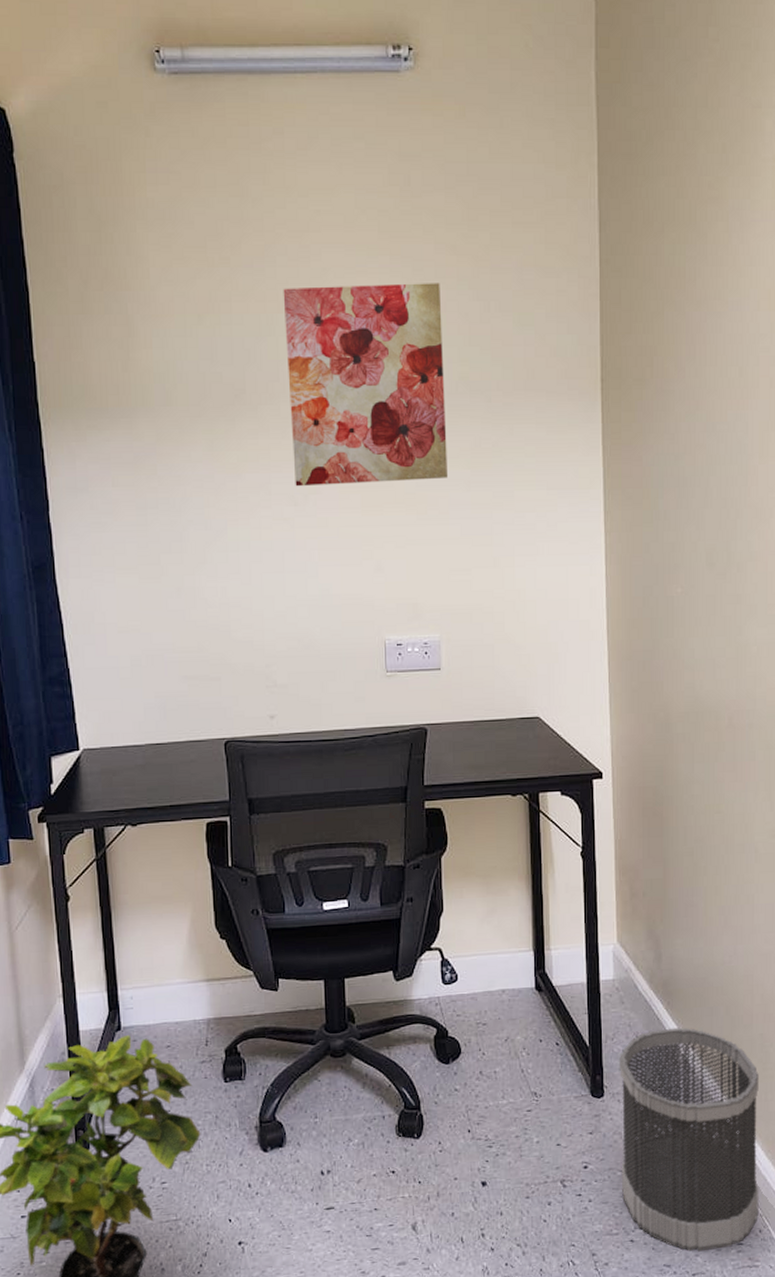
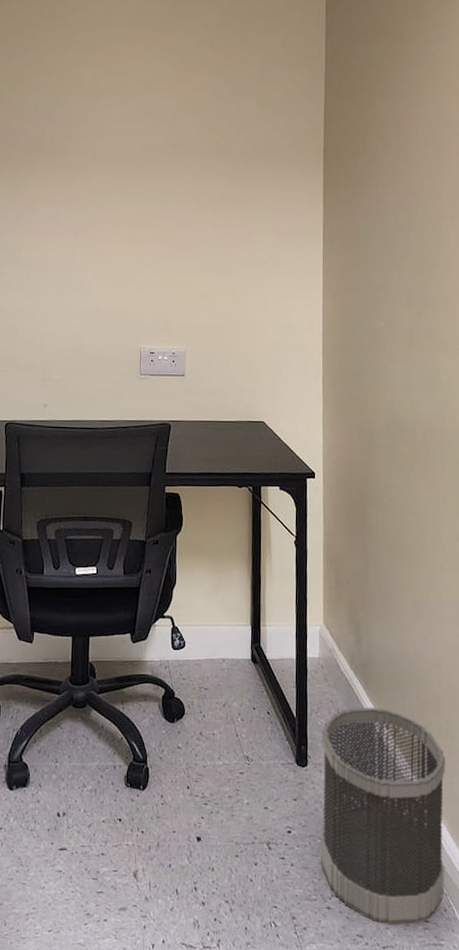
wall art: present [283,283,449,487] -> none [77,68,200,222]

